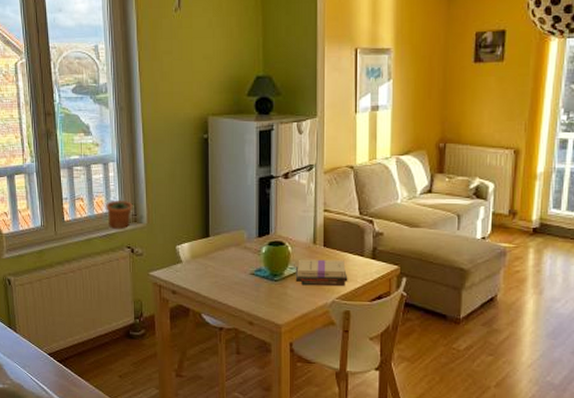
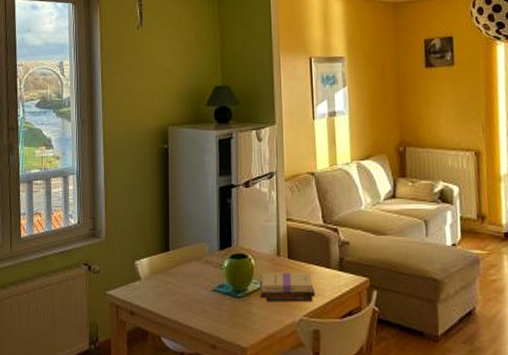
planter: present [106,201,133,230] -> none [64,215,91,246]

